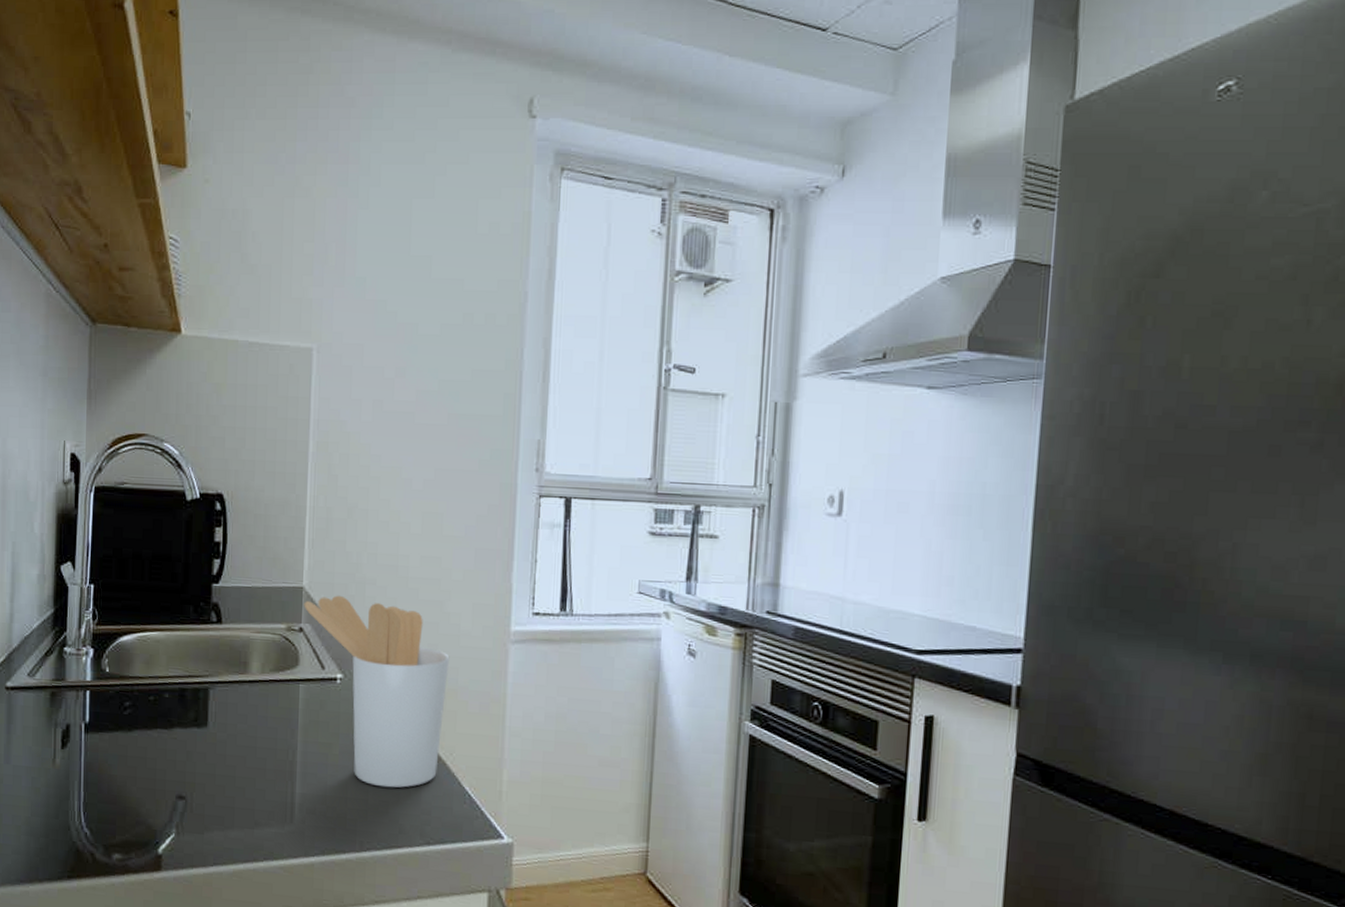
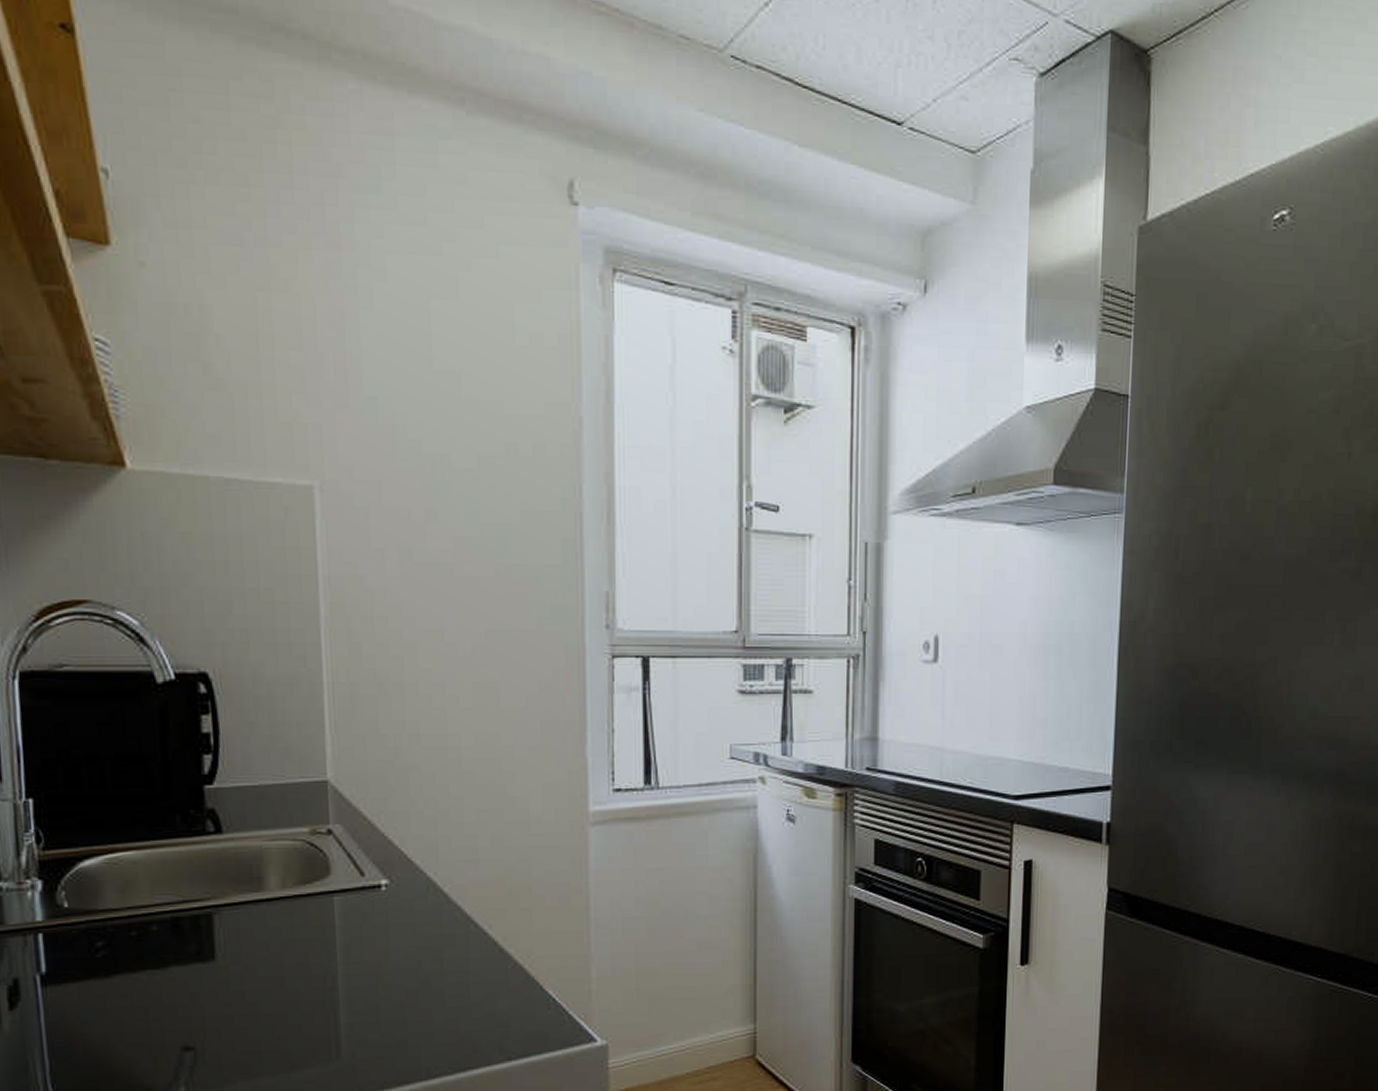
utensil holder: present [304,595,450,788] -> none [330,787,519,1004]

